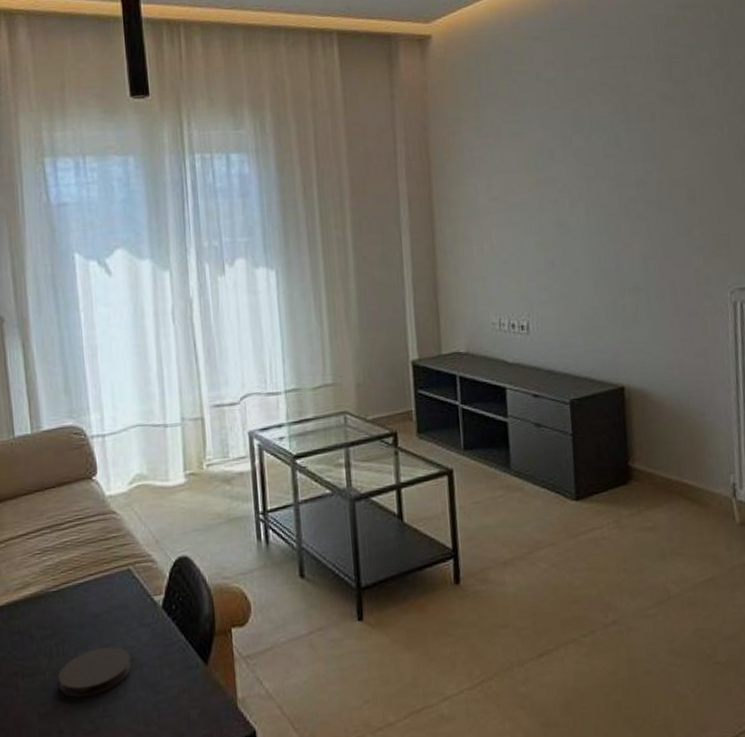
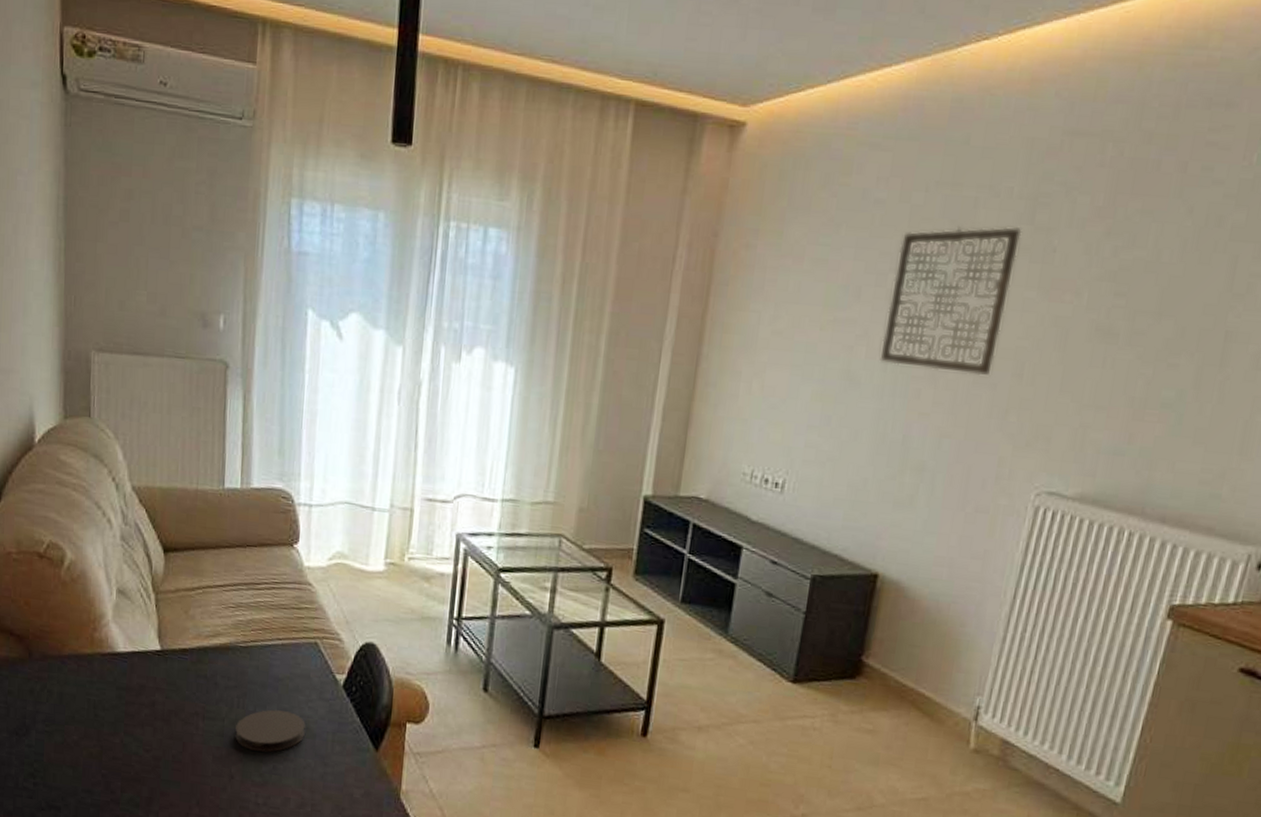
wall art: none [575,84,671,208] -> present [879,226,1022,376]

